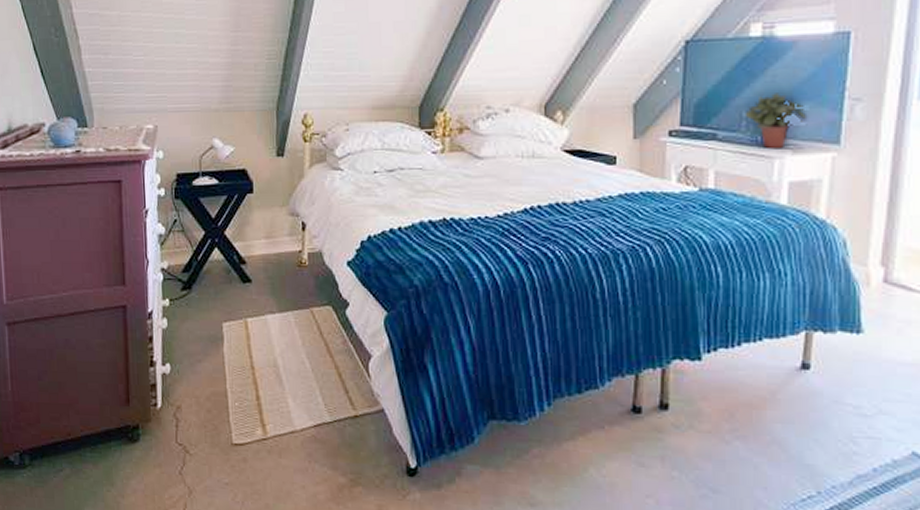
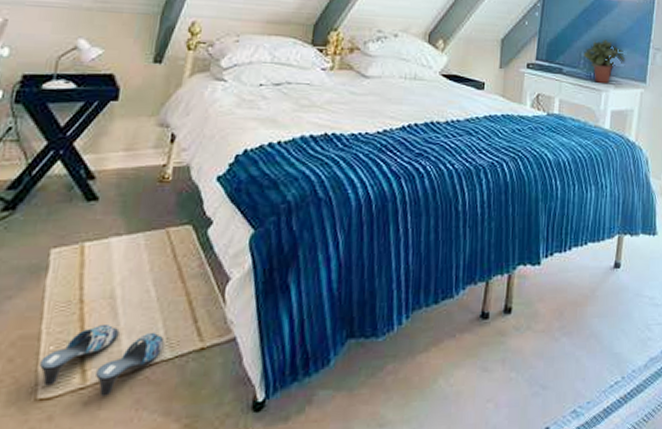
slippers: none [230,388,323,448] -> present [40,323,164,397]

